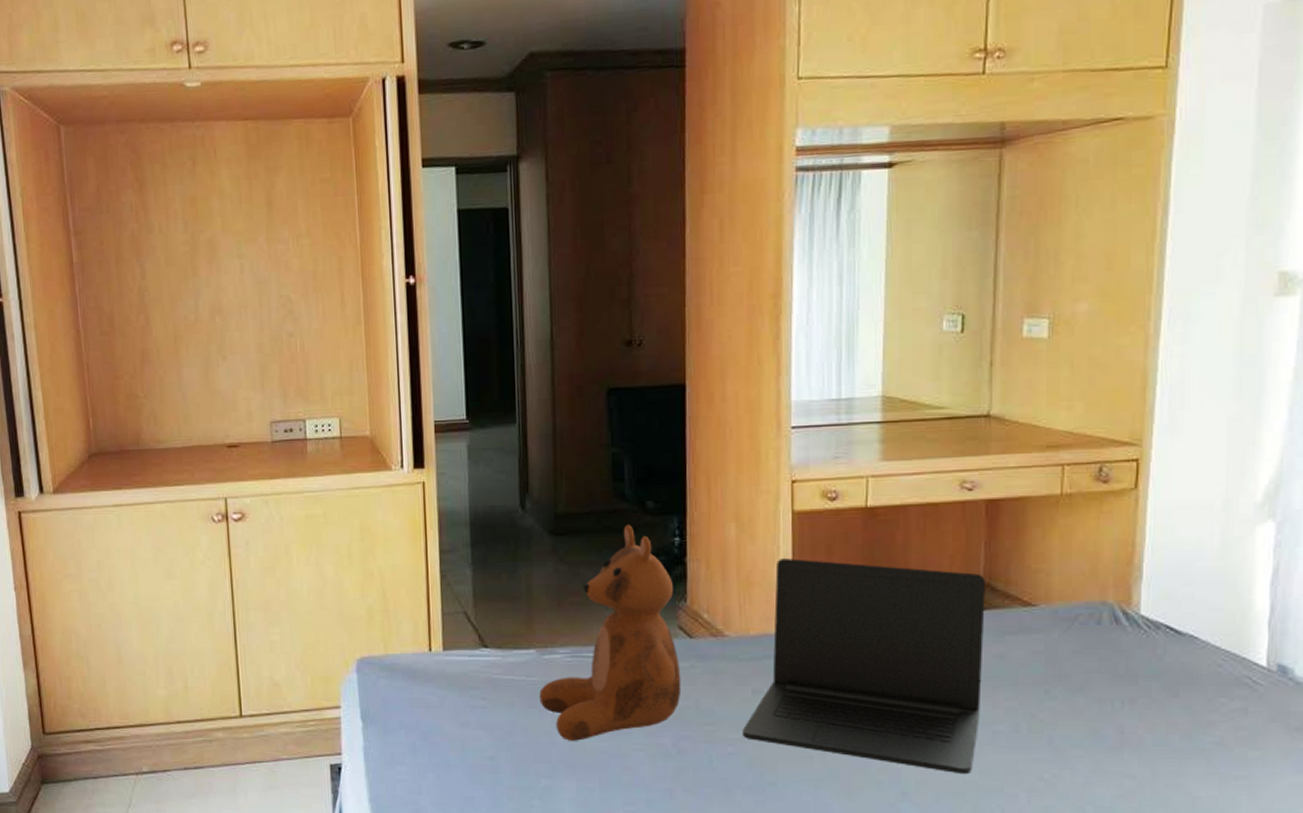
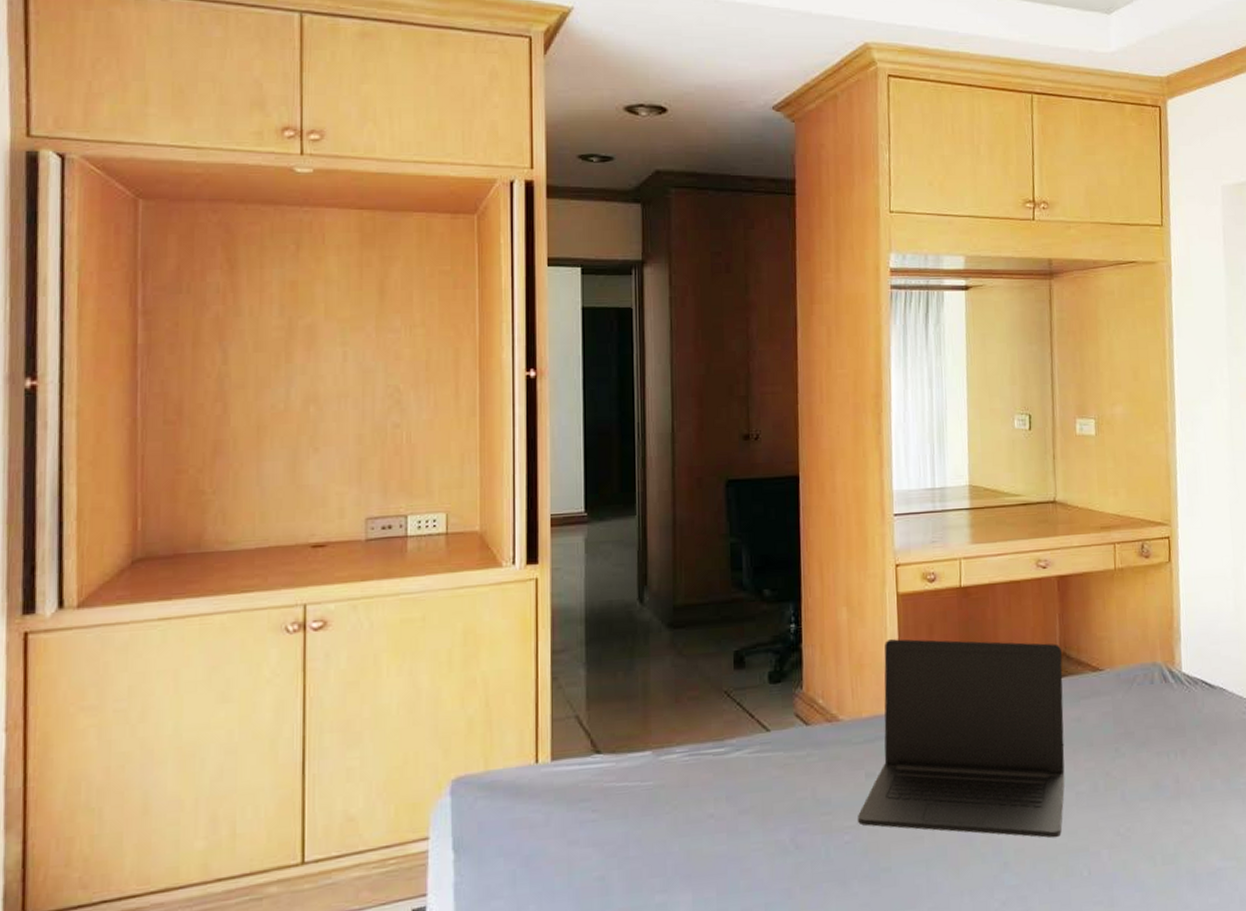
teddy bear: present [539,524,682,741] -> none [655,613,799,849]

